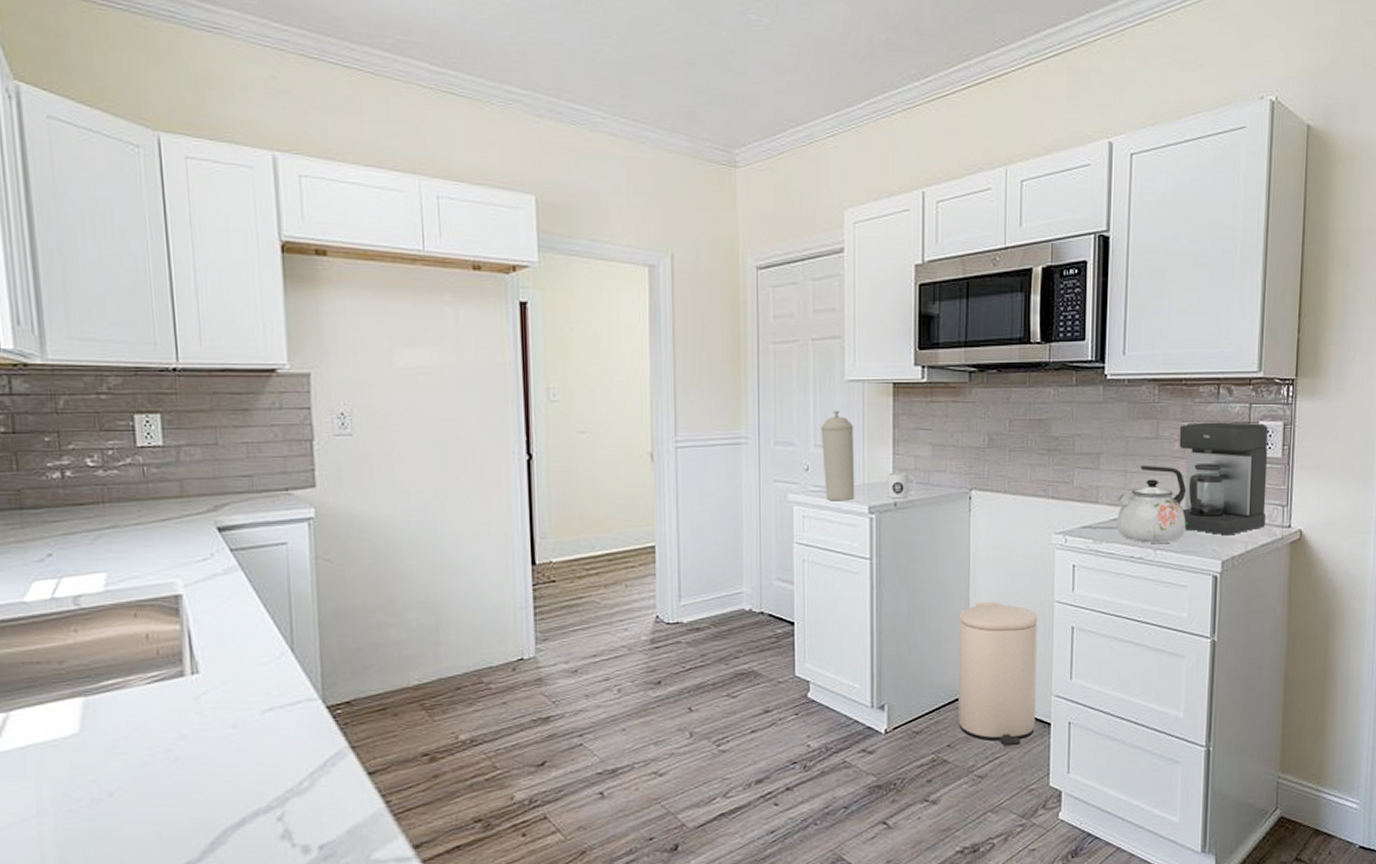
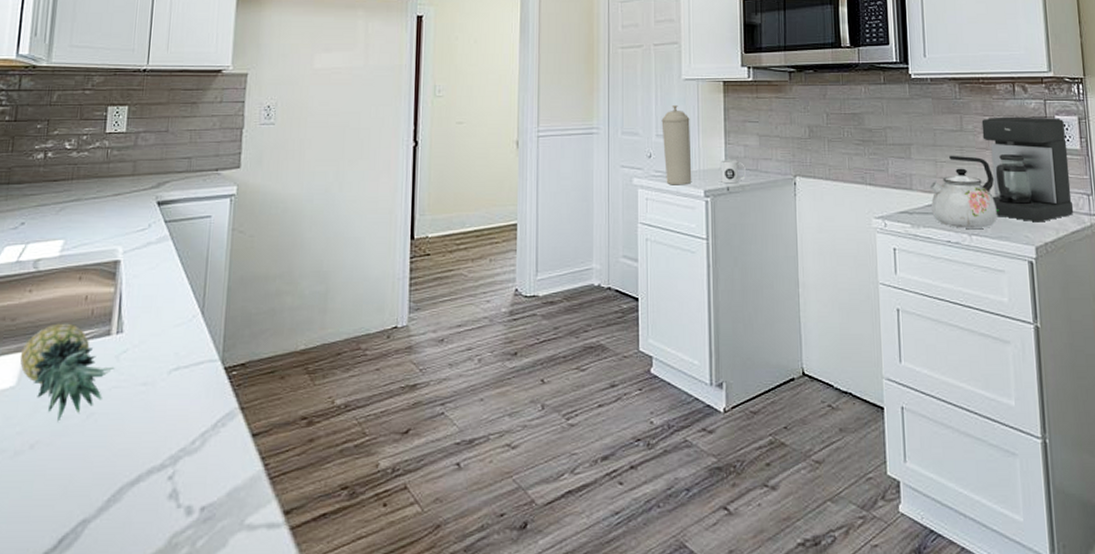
fruit: none [77,665,196,768] -> present [19,323,115,422]
pedal bin: present [958,601,1037,746] -> none [789,282,869,431]

